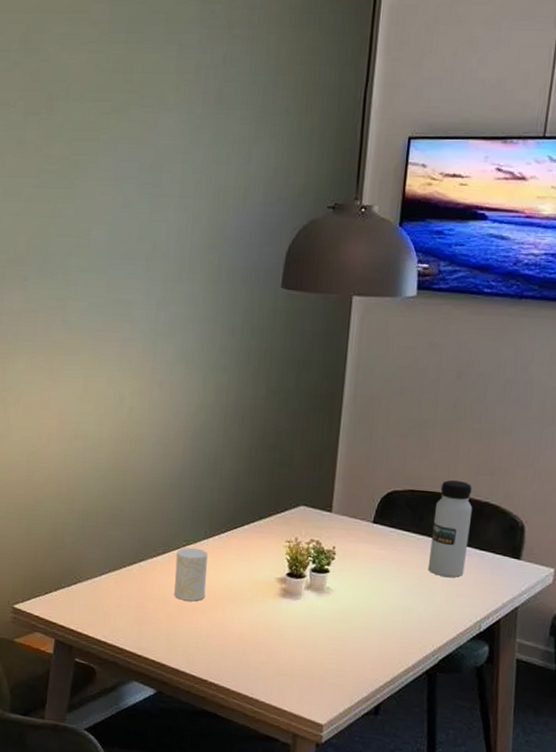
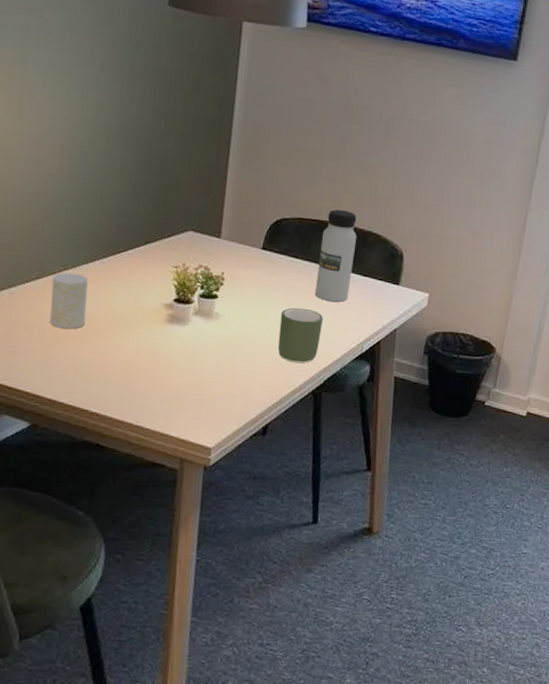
mug: none [389,583,437,642] -> present [277,307,323,364]

